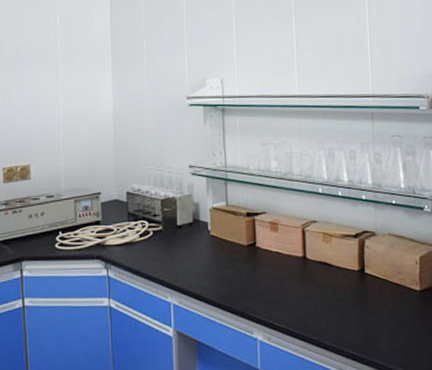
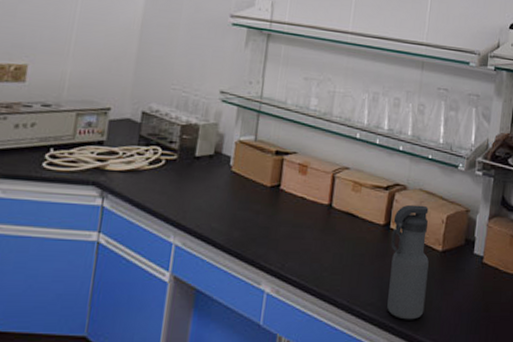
water bottle: none [367,248,412,358] -> present [387,204,429,320]

